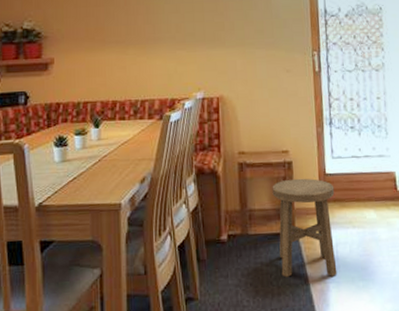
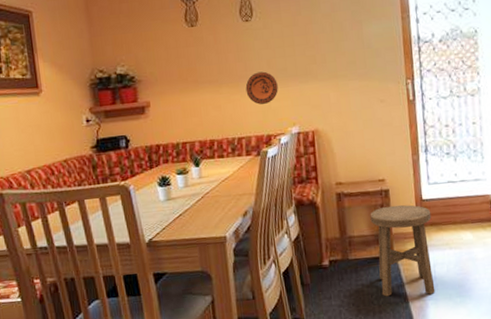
decorative plate: none [152,35,185,68] -> present [245,71,278,105]

